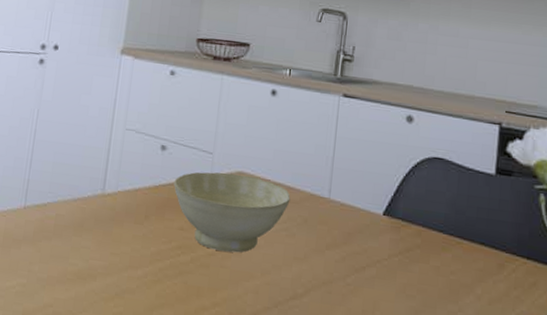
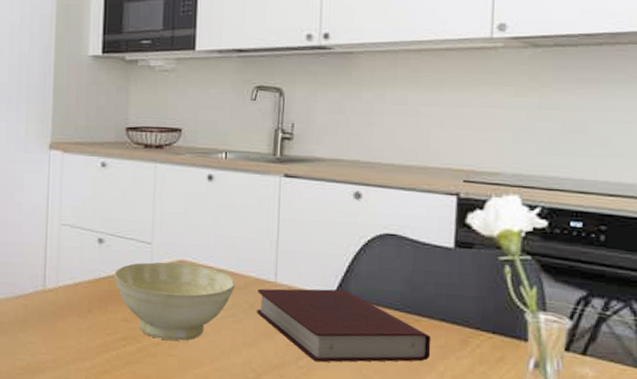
book: none [309,204,471,284] -> present [257,288,431,363]

